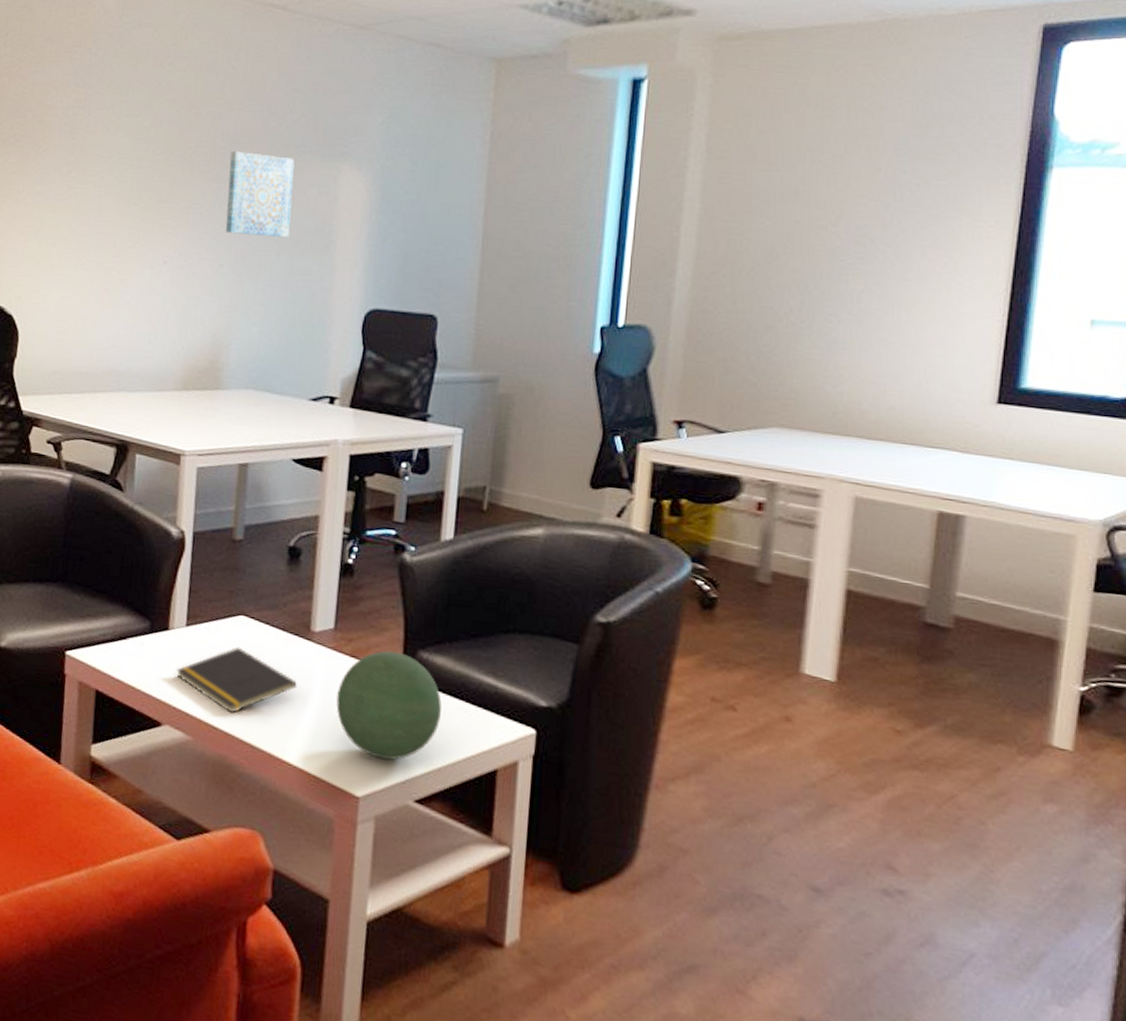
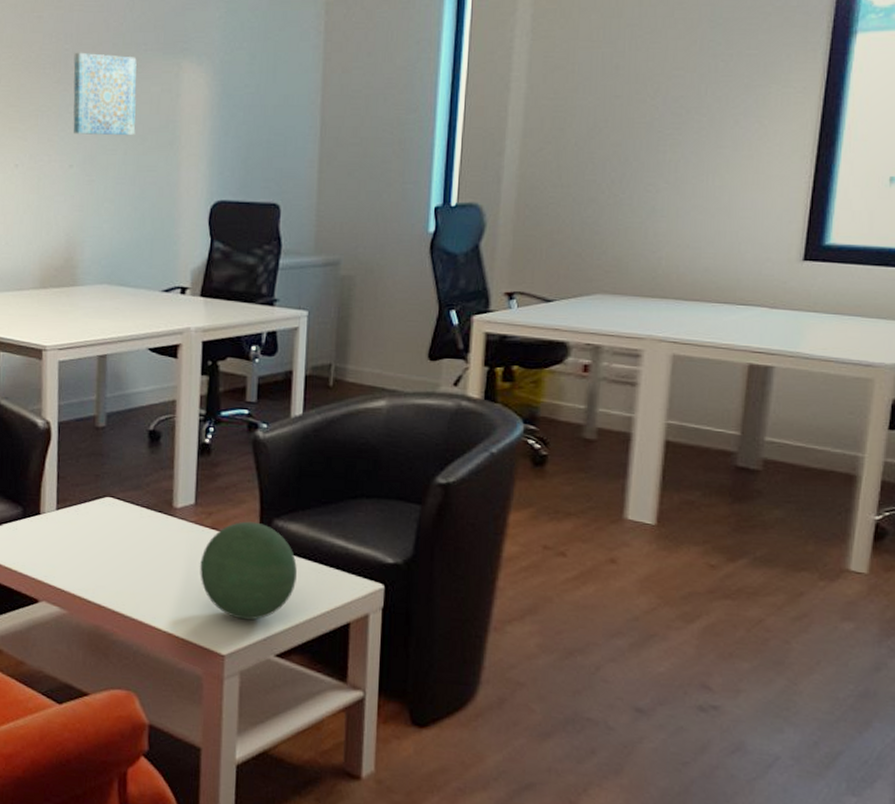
notepad: present [176,647,297,713] -> none [50,526,163,587]

